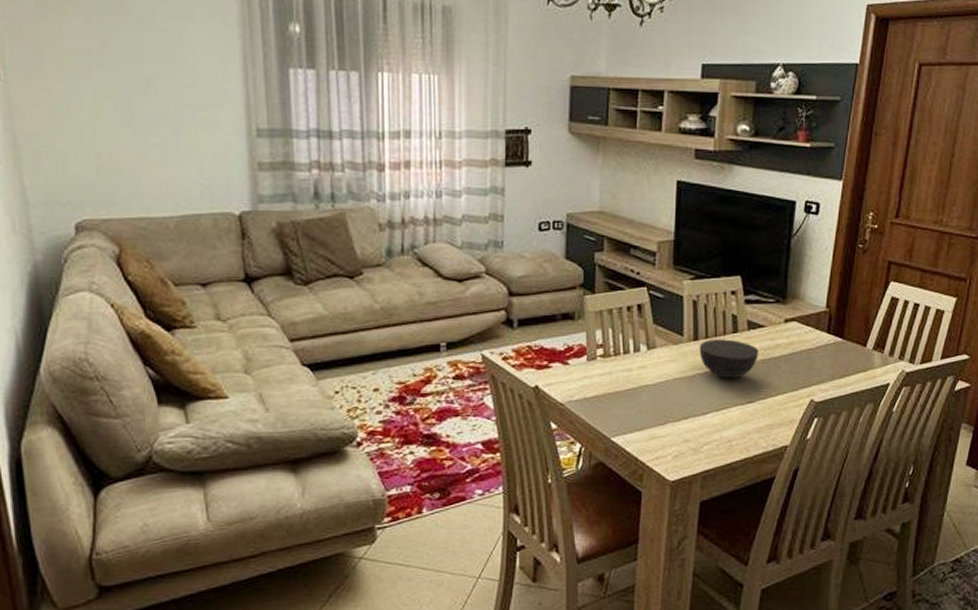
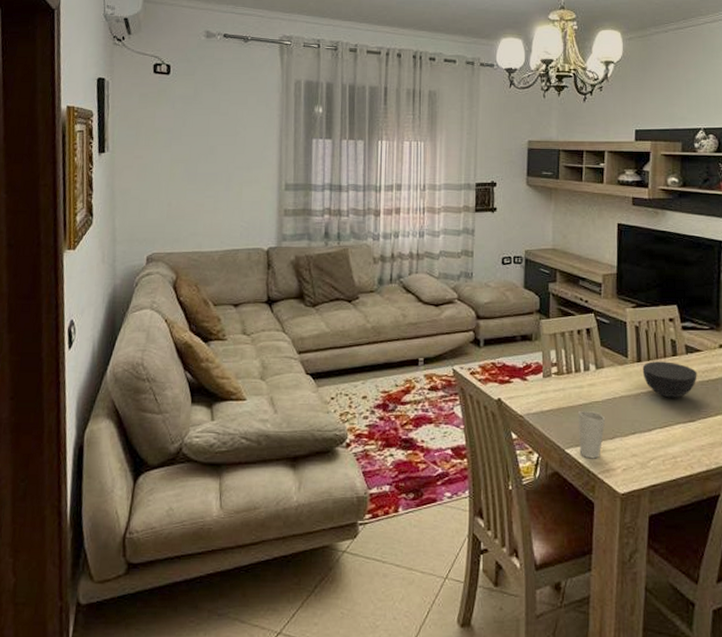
cup: none [627,396,657,447] -> present [579,411,606,459]

